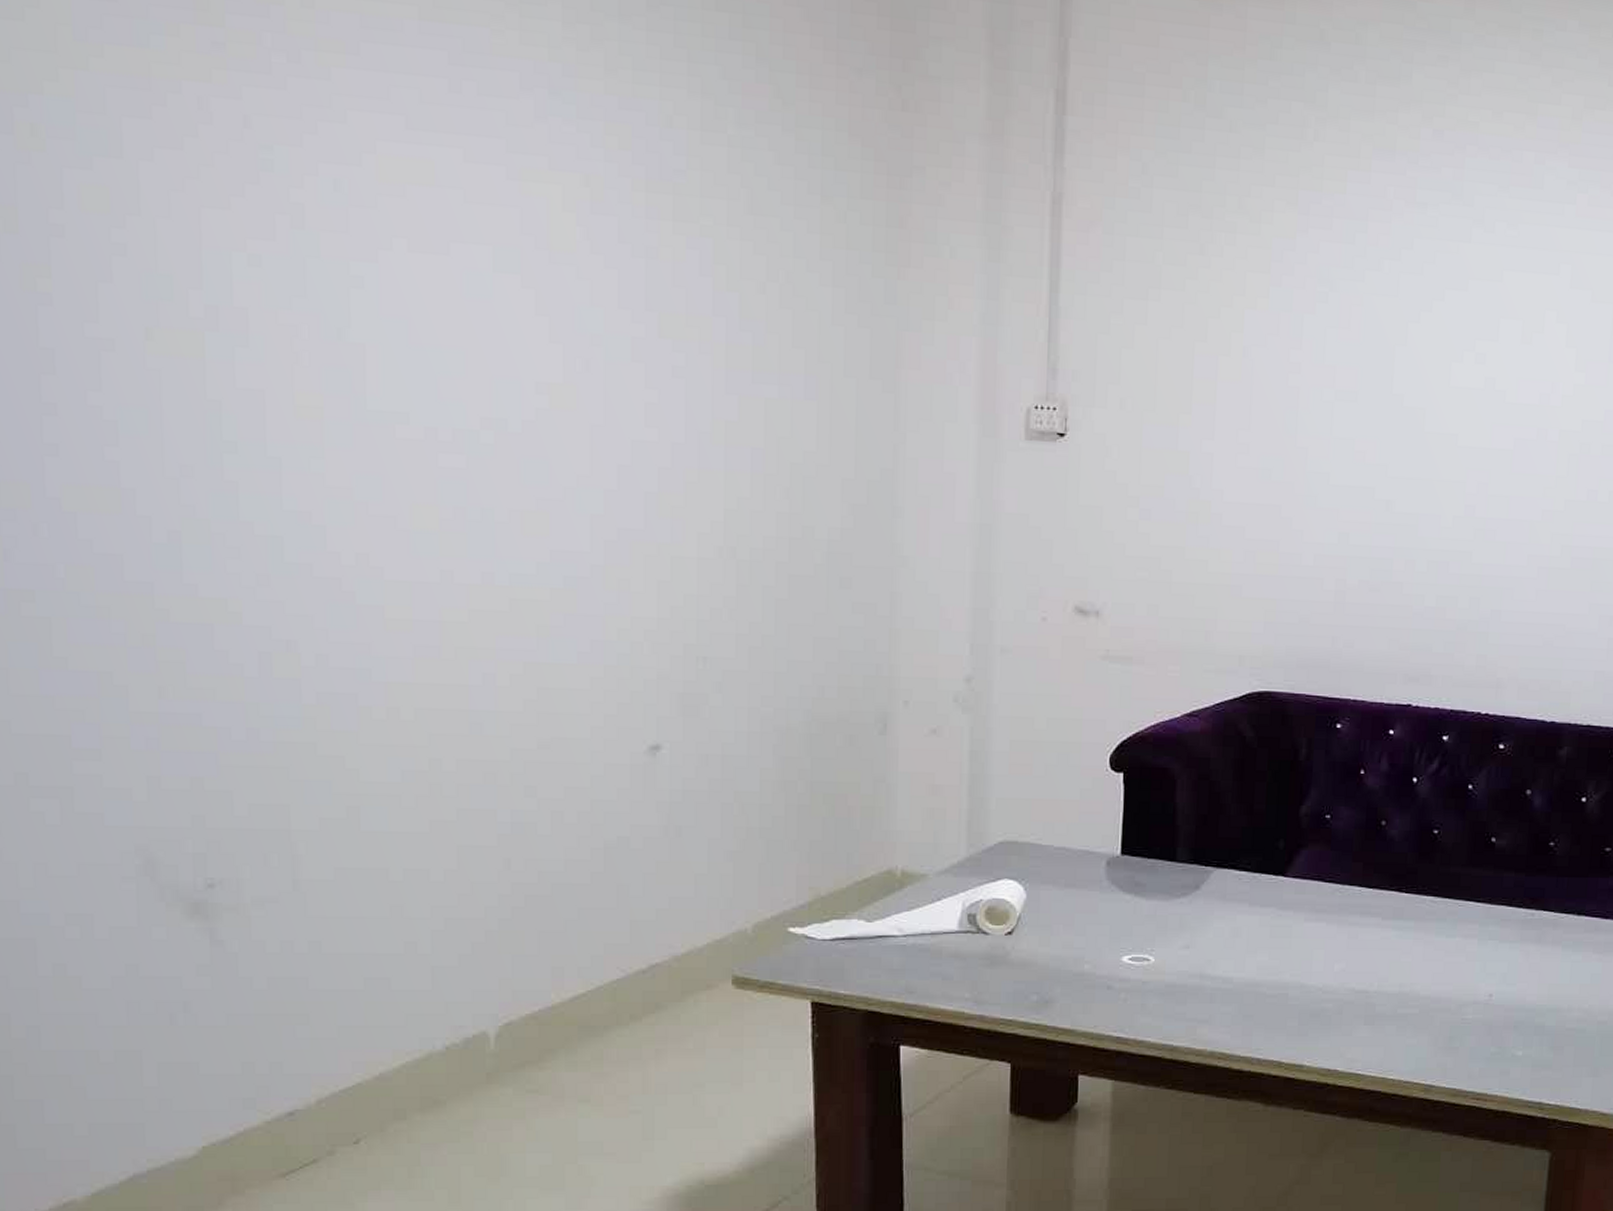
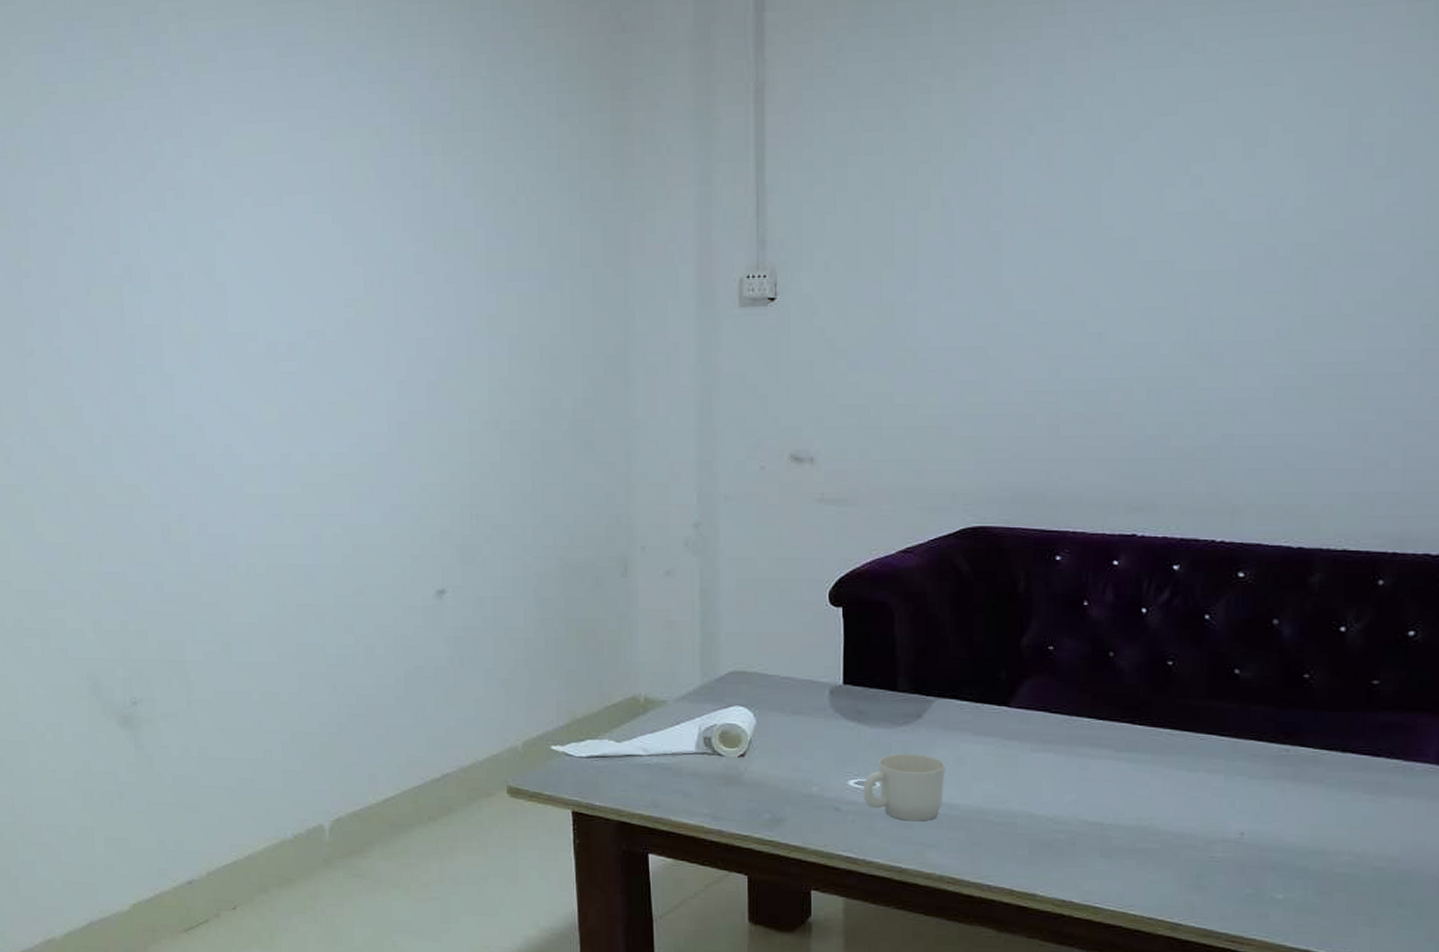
mug: none [1137,926,1221,997] -> present [863,753,946,822]

